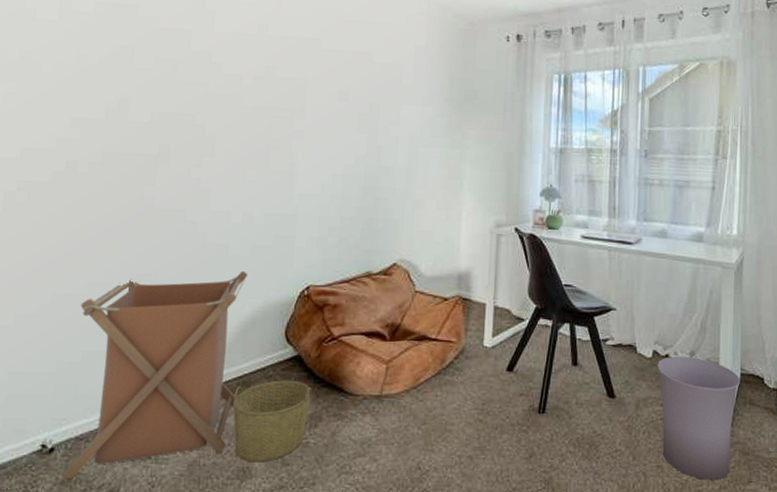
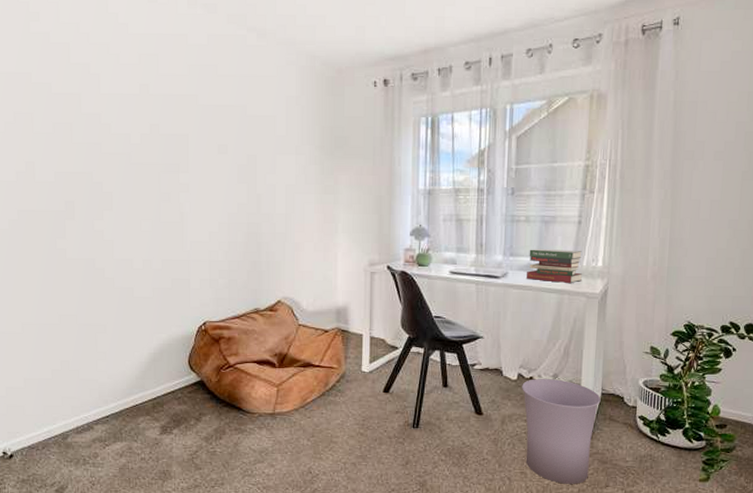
laundry basket: present [62,270,248,480] -> none [18,310,153,479]
basket: present [232,380,312,462] -> none [150,401,215,467]
books: none [661,213,718,253] -> present [527,248,583,284]

